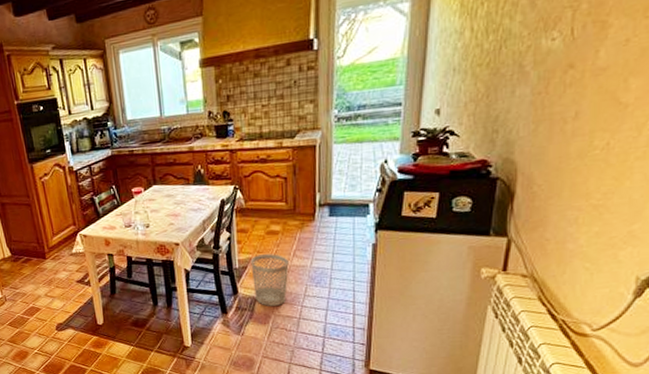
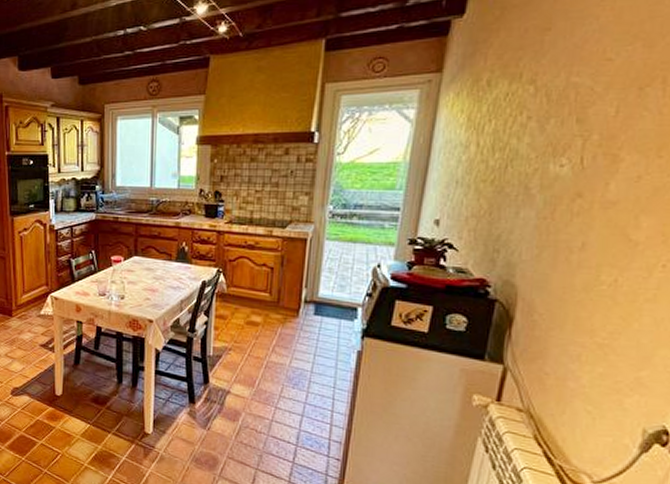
wastebasket: present [250,254,289,306] -> none [225,345,267,403]

